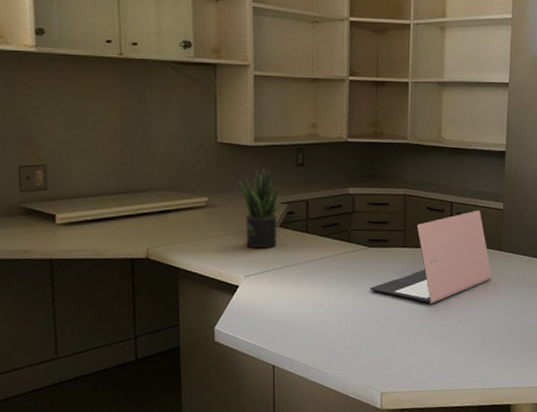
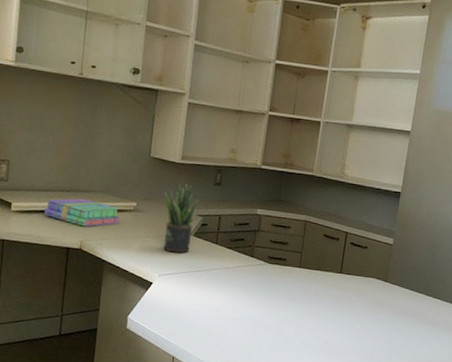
books: none [97,199,191,232] -> present [44,198,121,227]
laptop: present [369,209,493,305] -> none [264,242,376,322]

